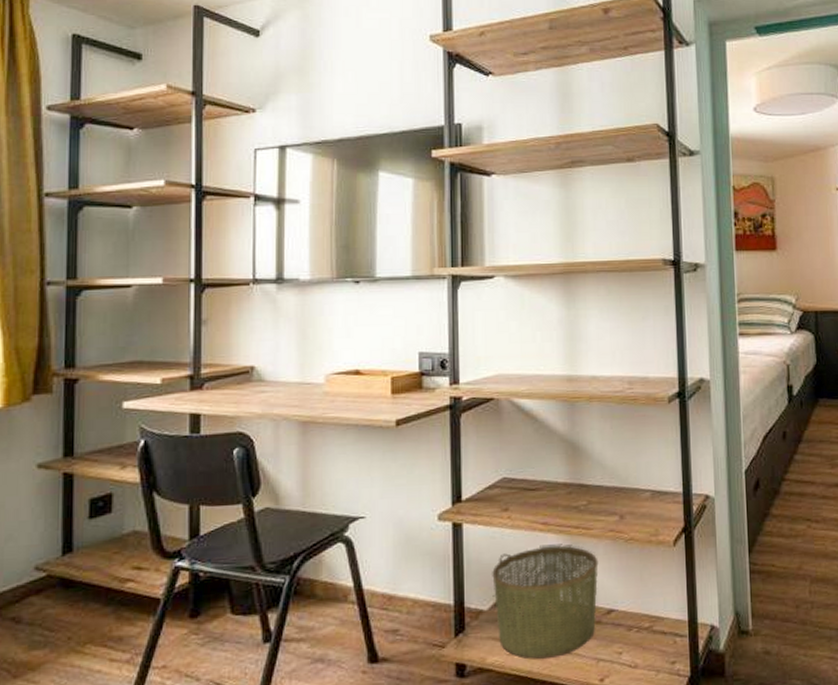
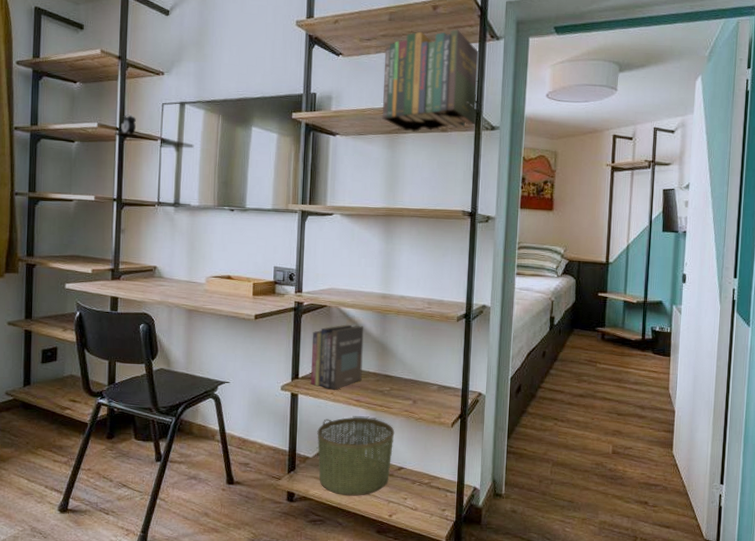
alarm clock: none [189,166,224,198] -> present [115,114,140,139]
books: none [476,421,548,513] -> present [311,324,364,390]
books: none [547,35,671,164] -> present [382,29,480,132]

